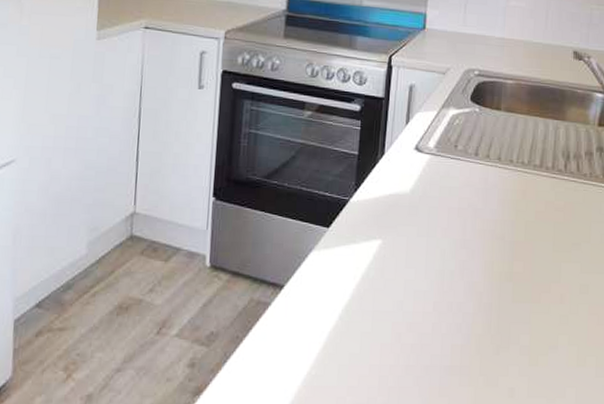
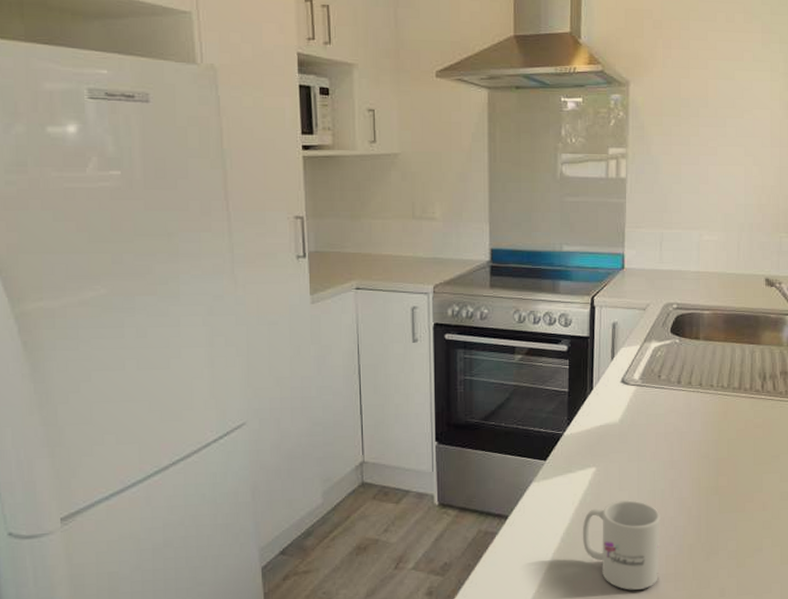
mug: none [362,279,448,381] -> present [583,500,660,590]

